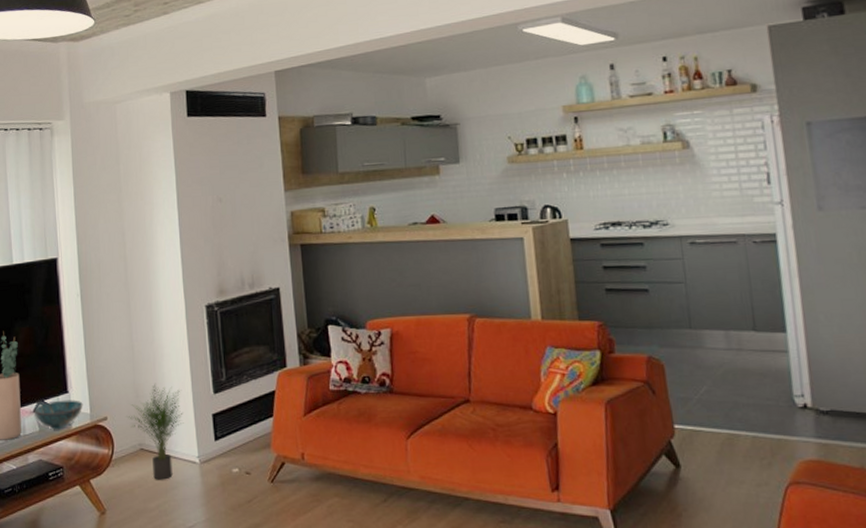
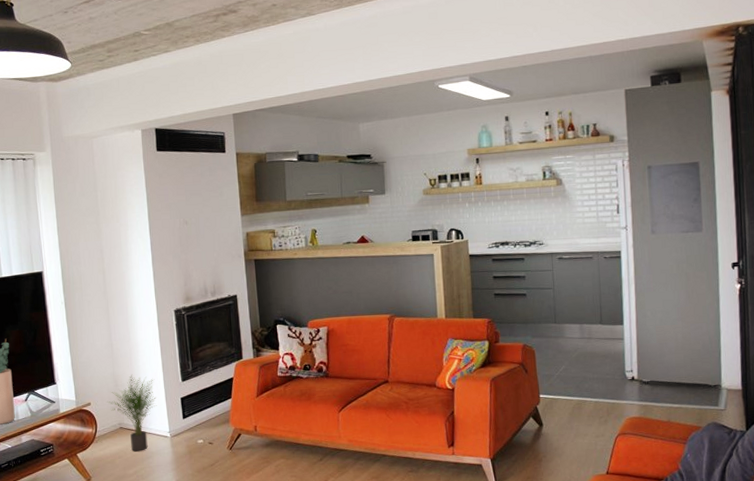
decorative bowl: present [33,400,83,430] -> none [25,389,70,415]

